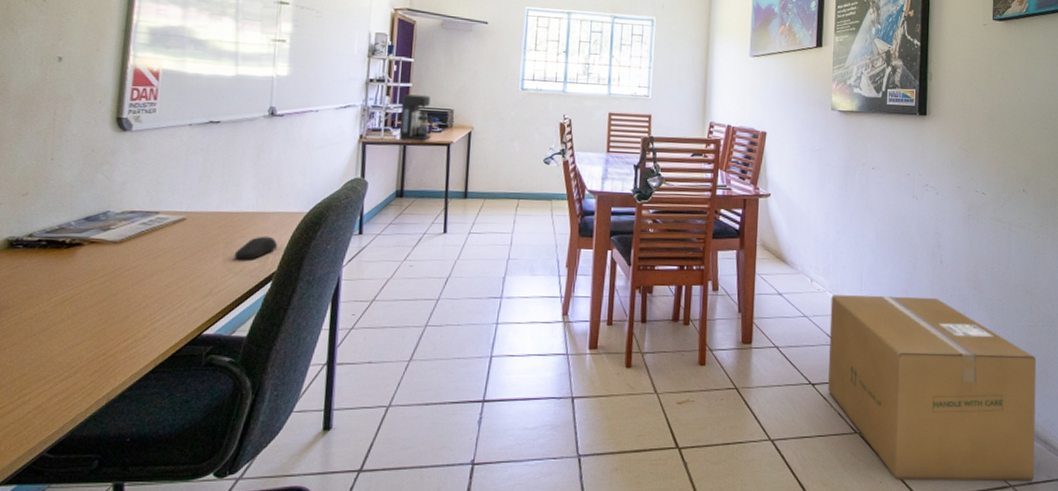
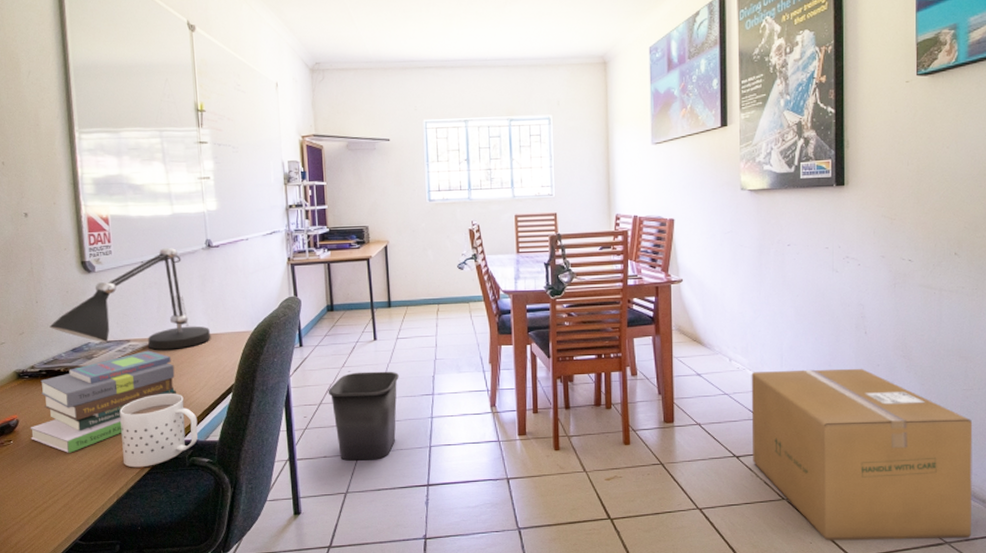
books: none [9,225,207,342] -> present [30,350,176,453]
desk lamp: none [62,112,257,227] -> present [49,248,210,350]
mug: none [122,276,225,365] -> present [119,393,199,468]
computer mouse: present [234,236,278,259] -> none [197,354,233,375]
waste bin: none [383,267,466,369] -> present [328,371,399,461]
coffee maker: present [398,94,433,142] -> none [320,215,352,259]

